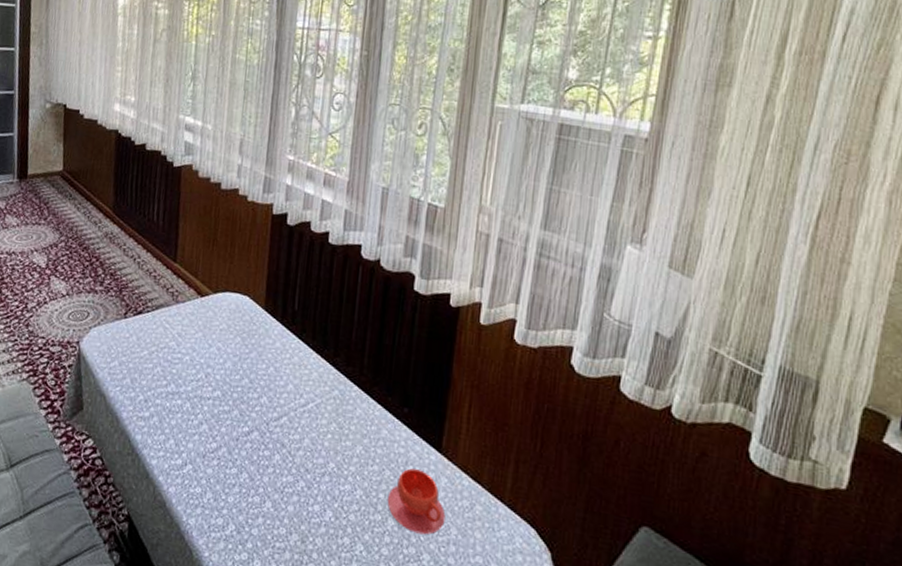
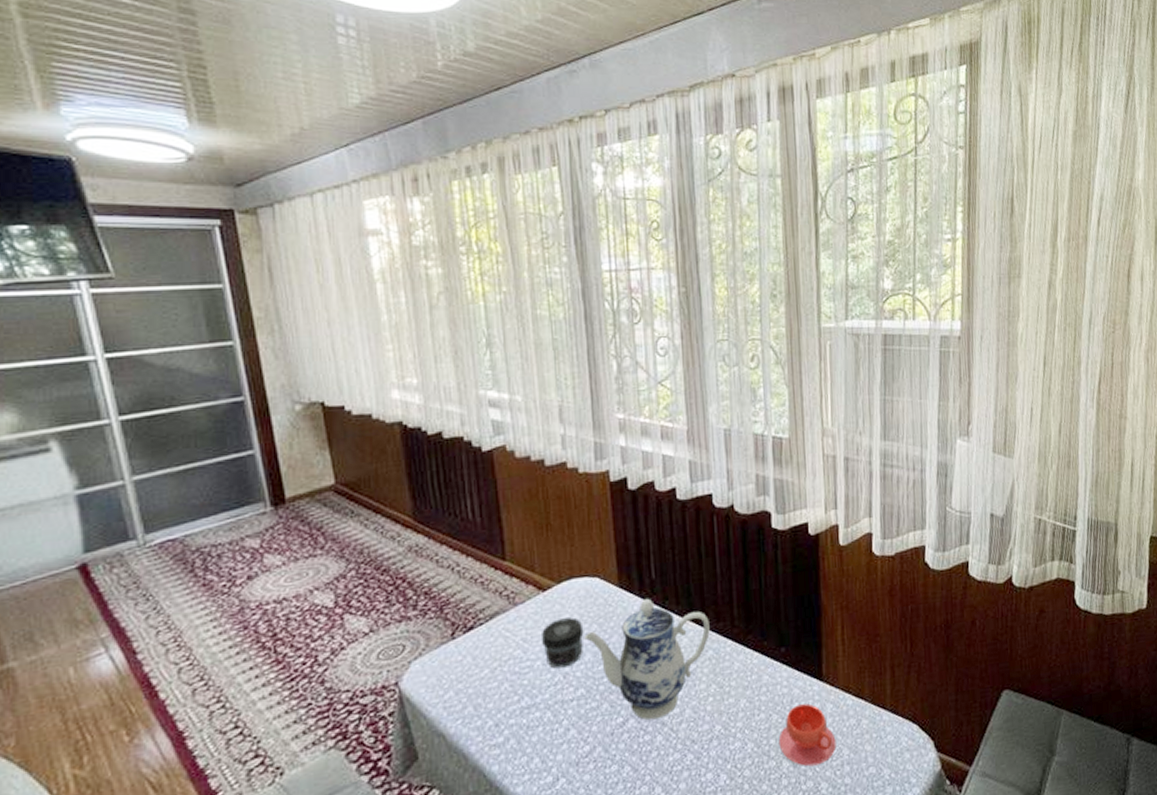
jar: none [192,324,229,368] -> present [541,617,584,668]
teapot: none [228,326,340,440] -> present [584,598,710,721]

